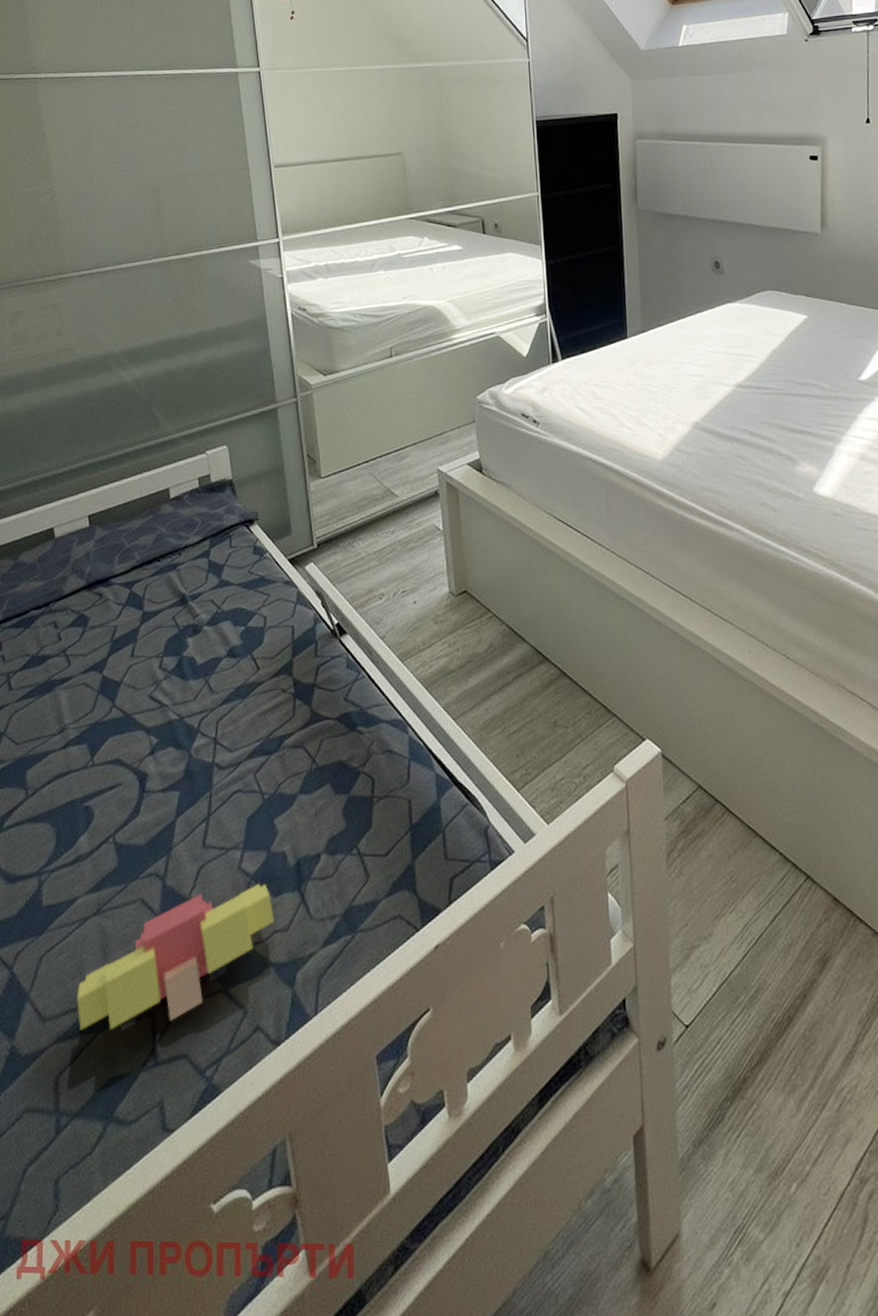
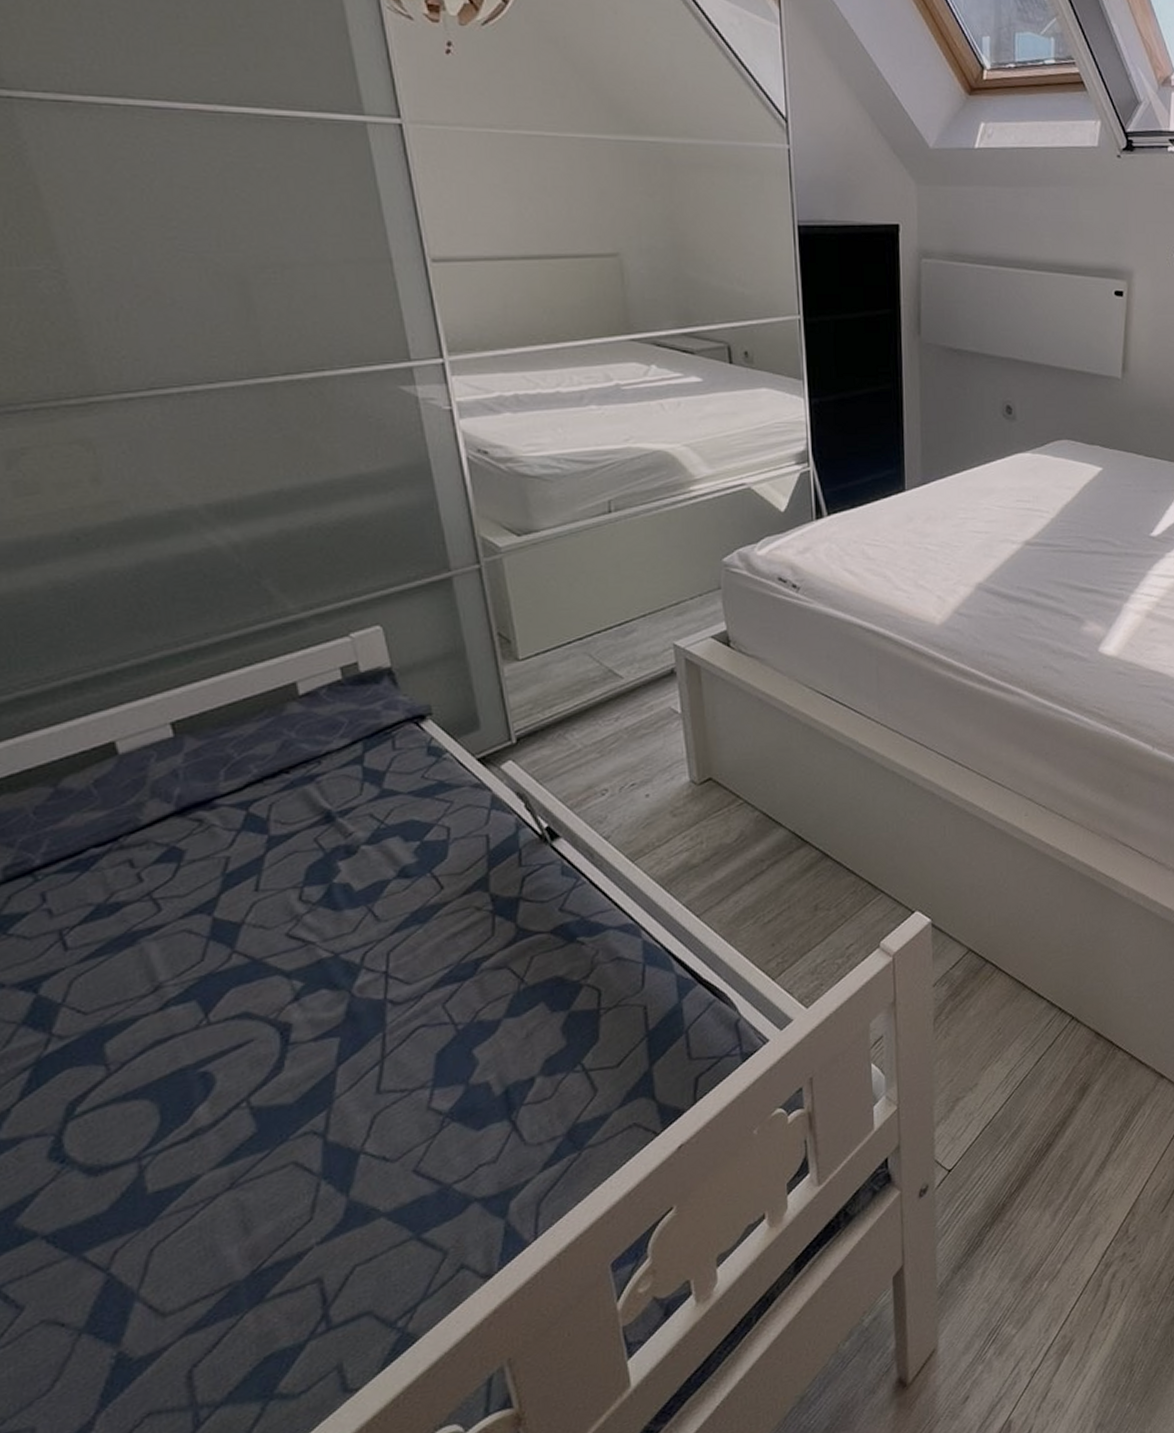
toy blocks: present [77,883,274,1031] -> none [209,1119,479,1316]

